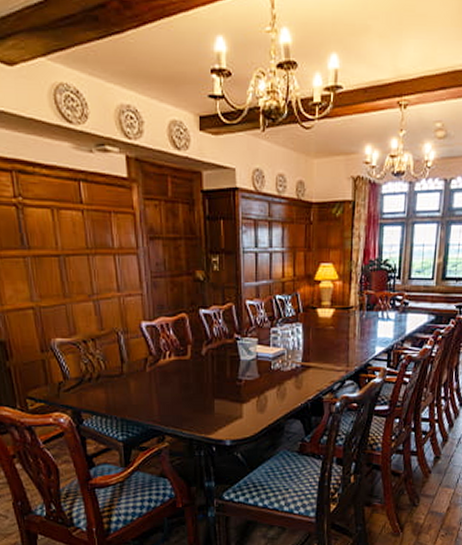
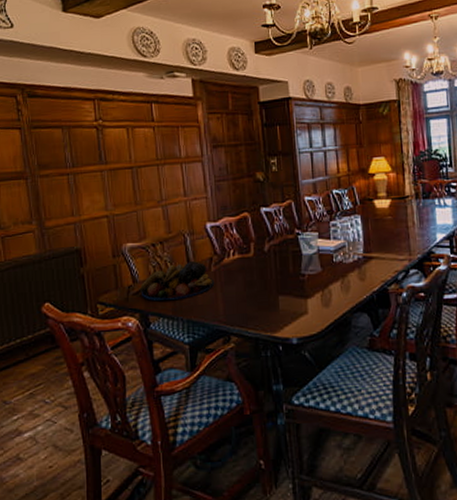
fruit bowl: none [71,361,150,399] -> present [140,261,215,301]

